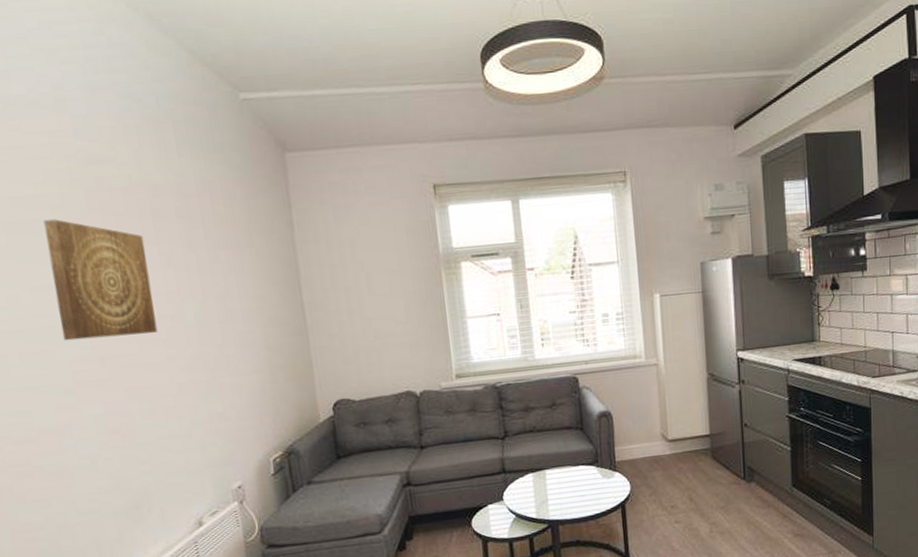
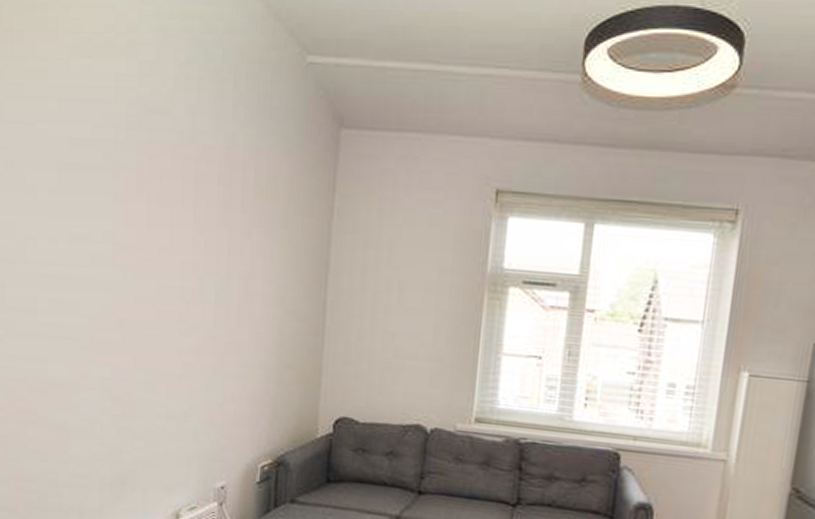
wall art: present [43,219,158,341] -> none [89,166,182,303]

